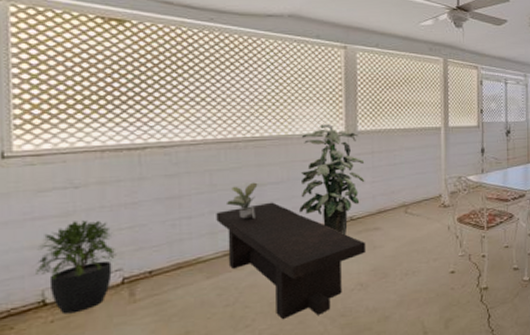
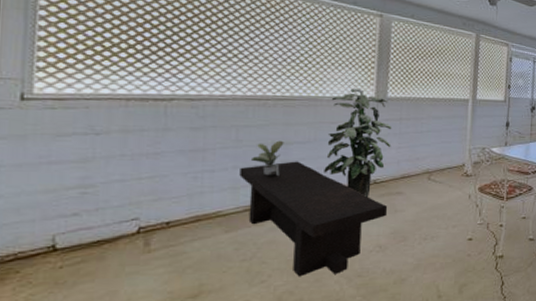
potted plant: present [36,220,117,314] -> none [48,168,134,261]

